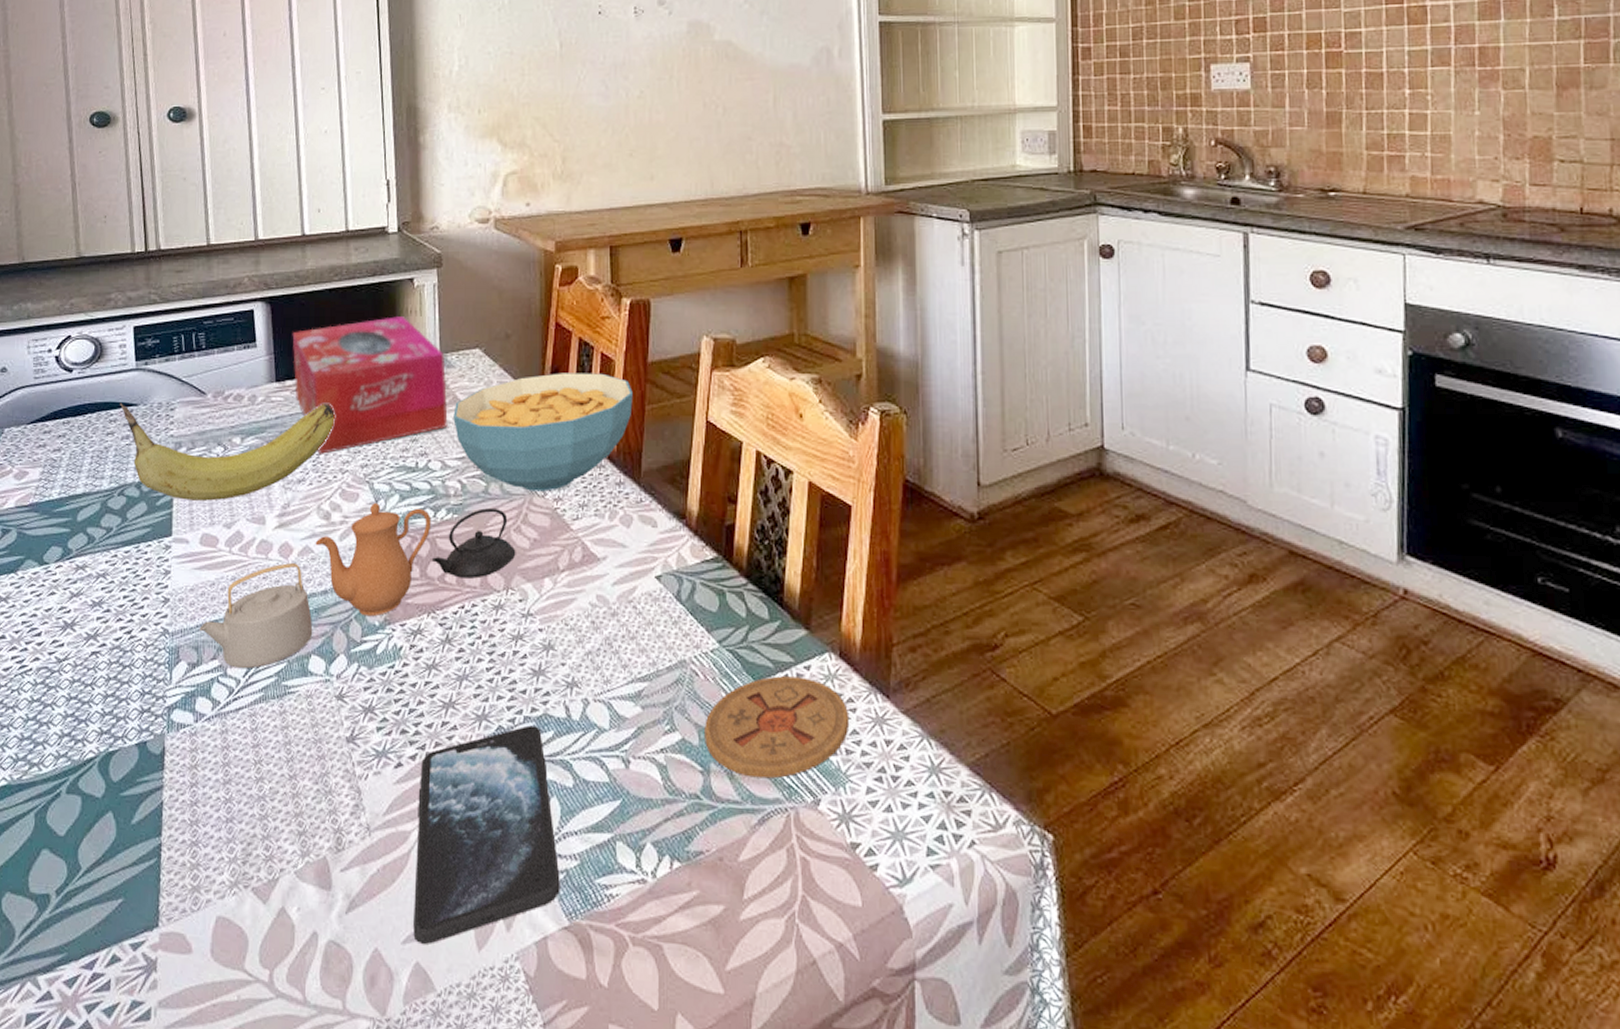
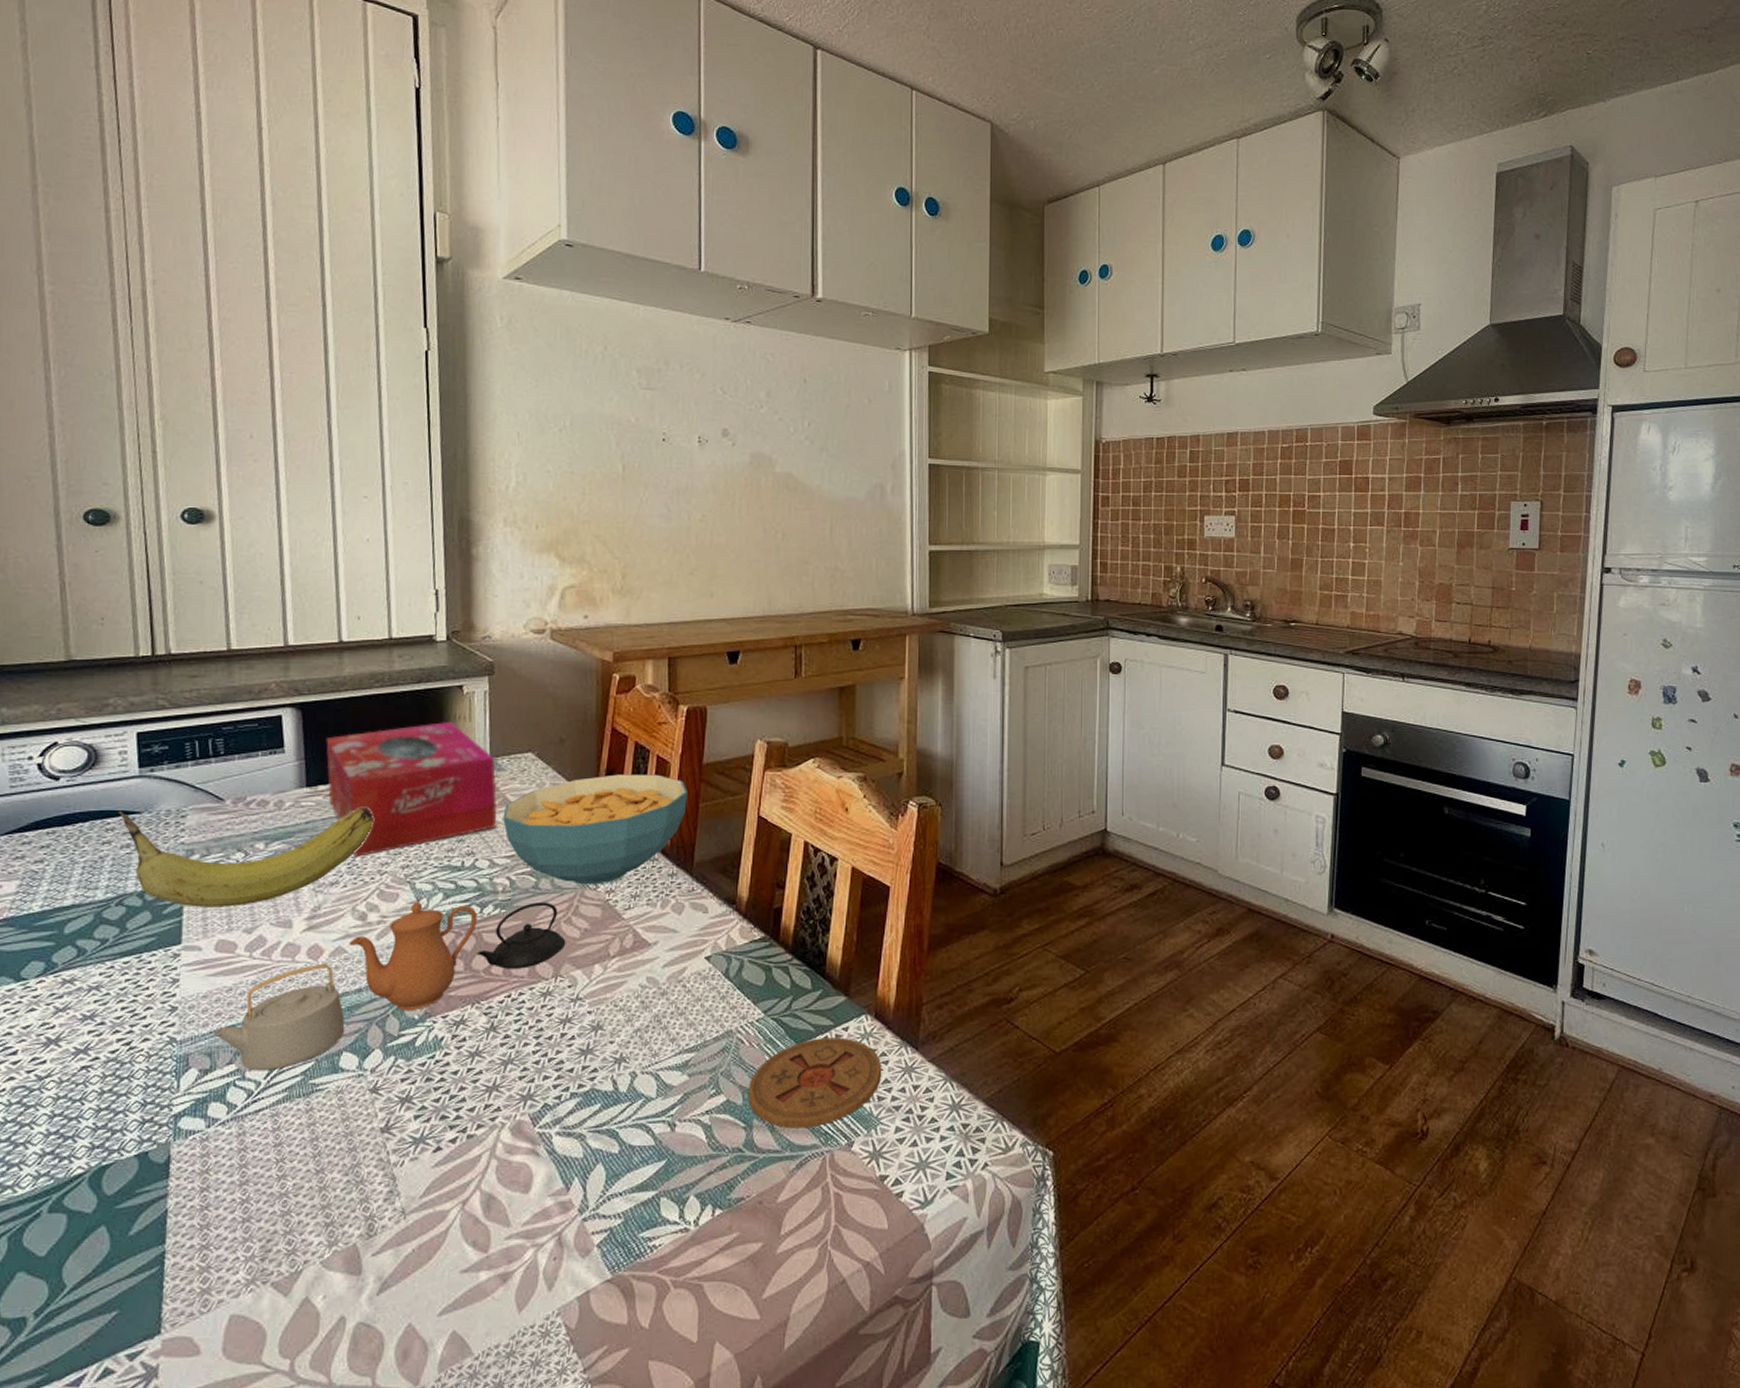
smartphone: present [413,725,560,945] -> none [450,1101,604,1314]

